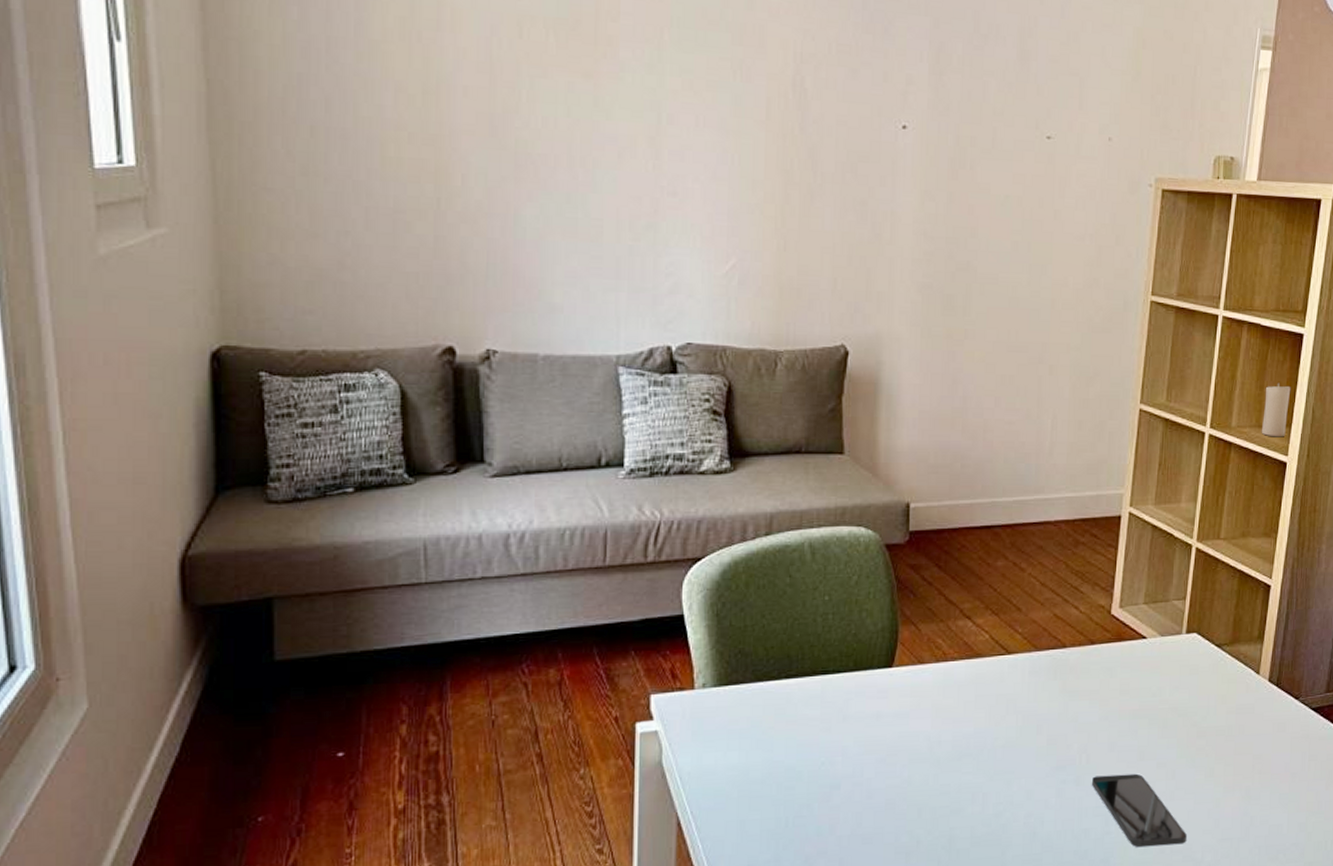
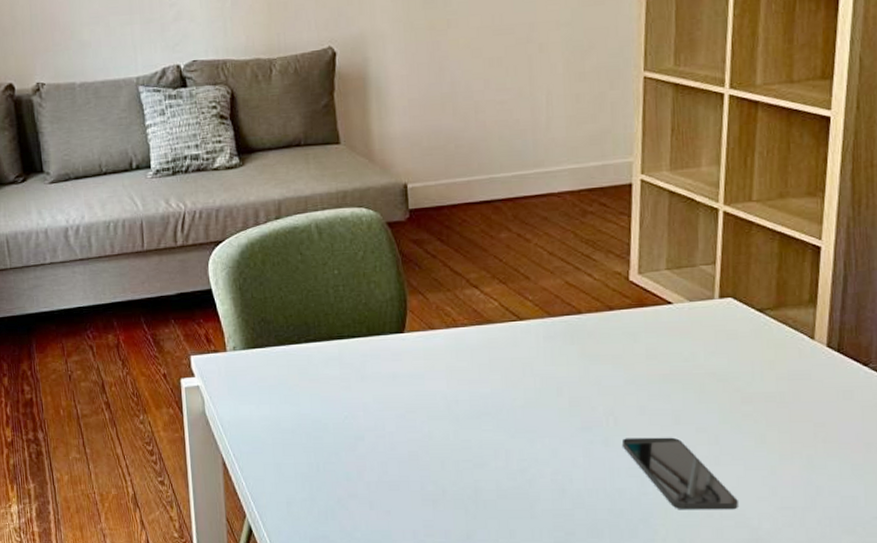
candle: present [1261,382,1291,437] -> none [794,33,829,92]

